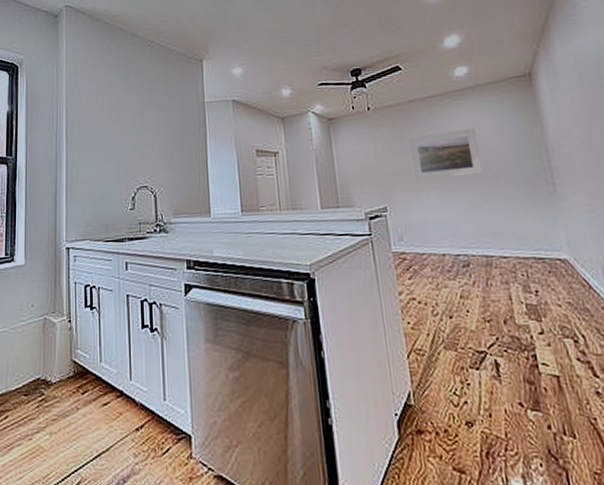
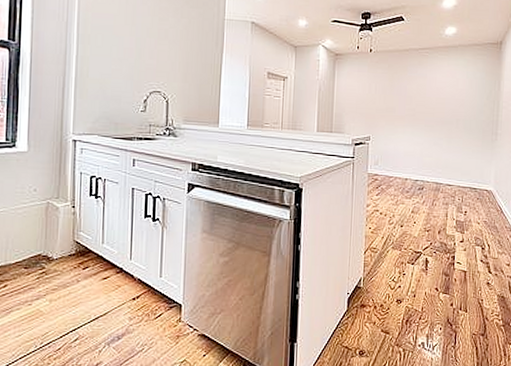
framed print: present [409,127,484,179] -> none [396,80,451,119]

